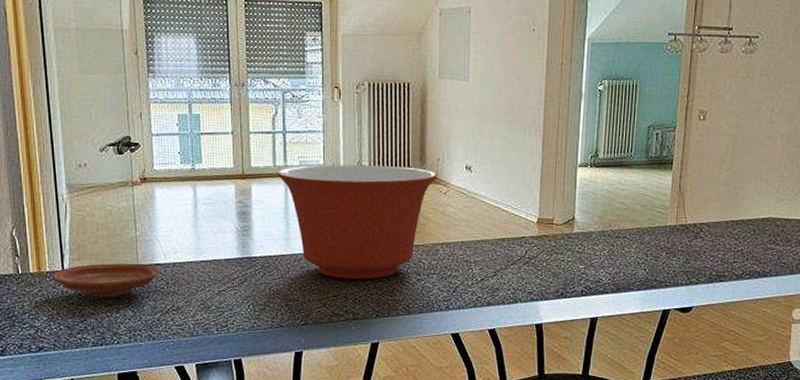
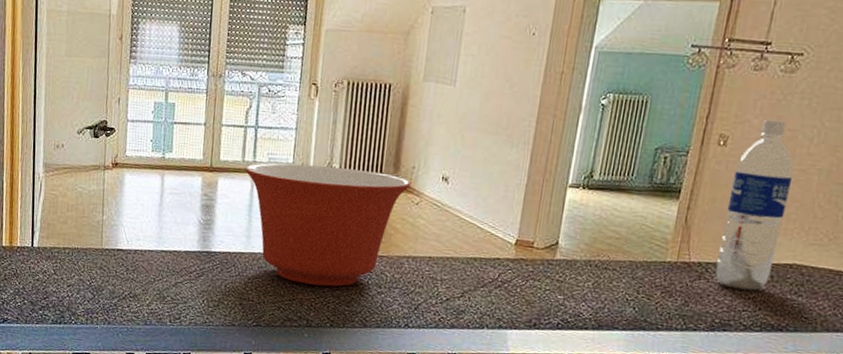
plate: present [52,263,160,298] -> none [22,243,122,278]
water bottle: none [708,94,762,244] -> present [715,119,794,291]

